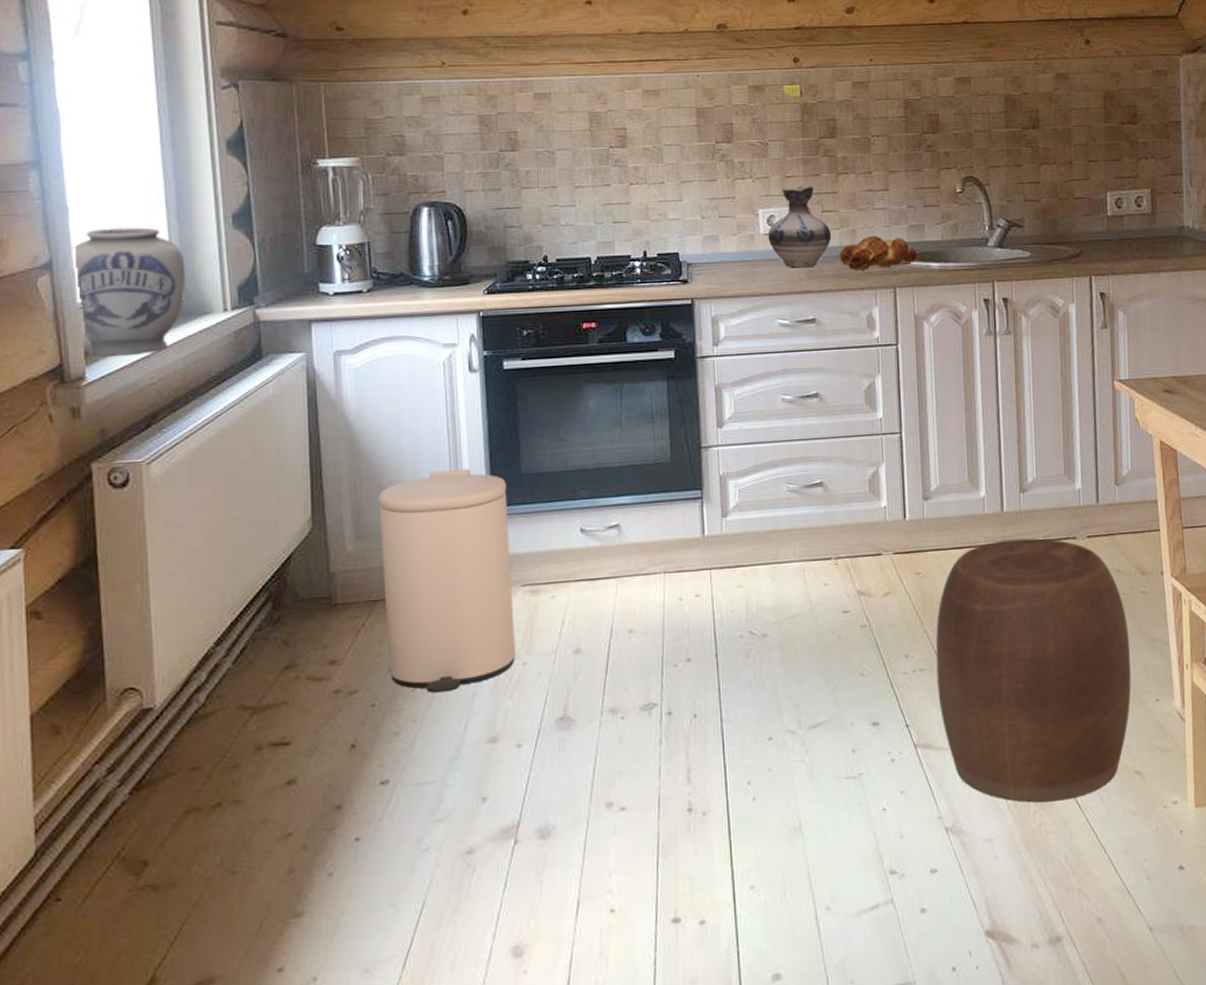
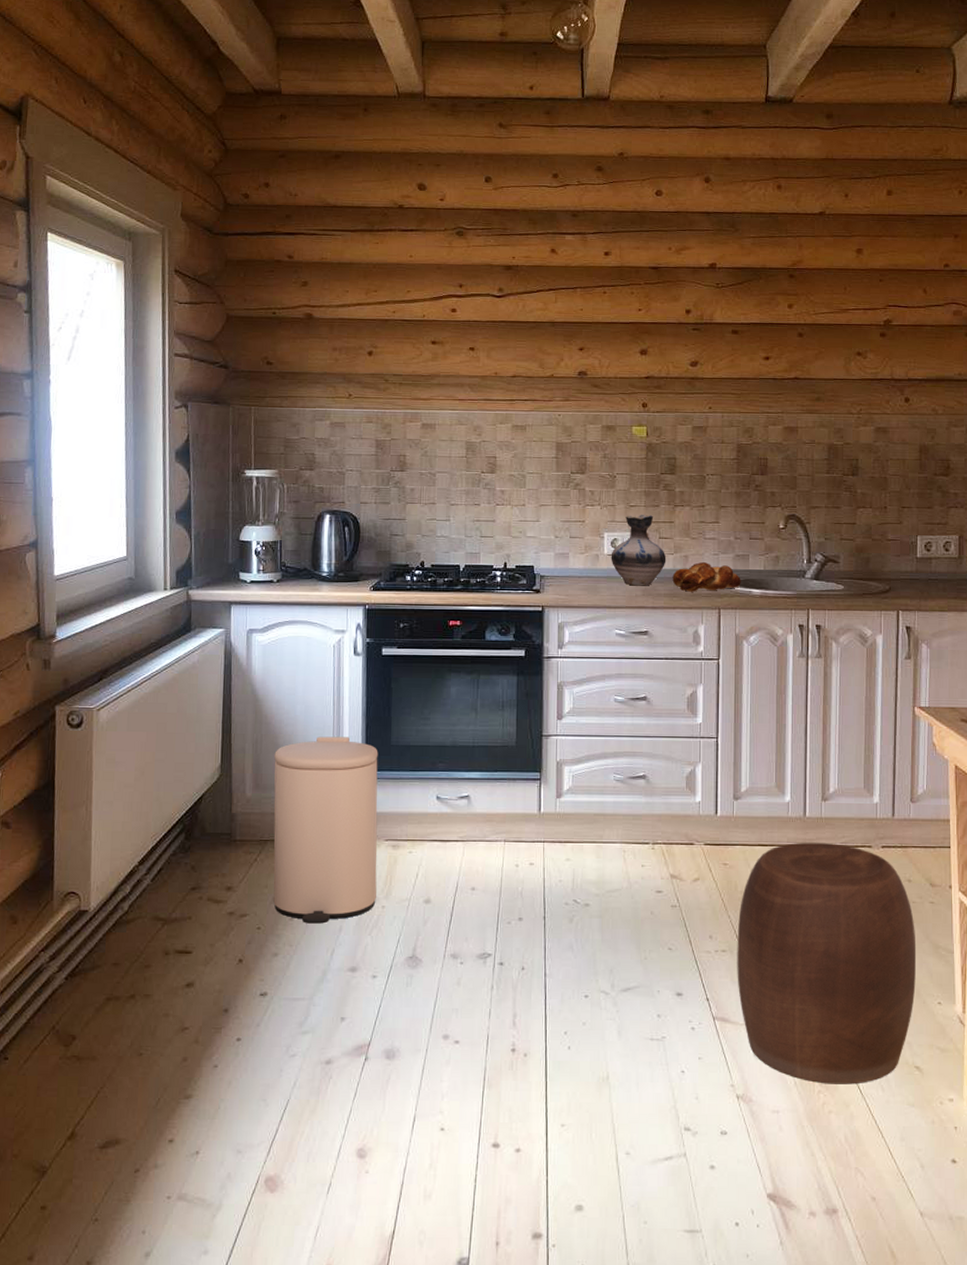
vase: present [72,227,186,358] -> none [53,516,137,622]

